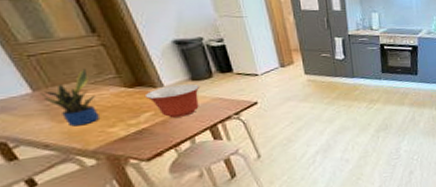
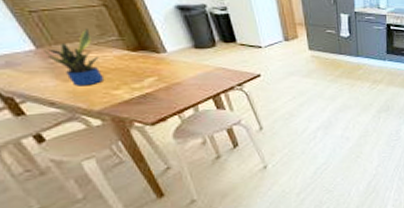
mixing bowl: present [144,83,201,118] -> none [147,51,204,85]

